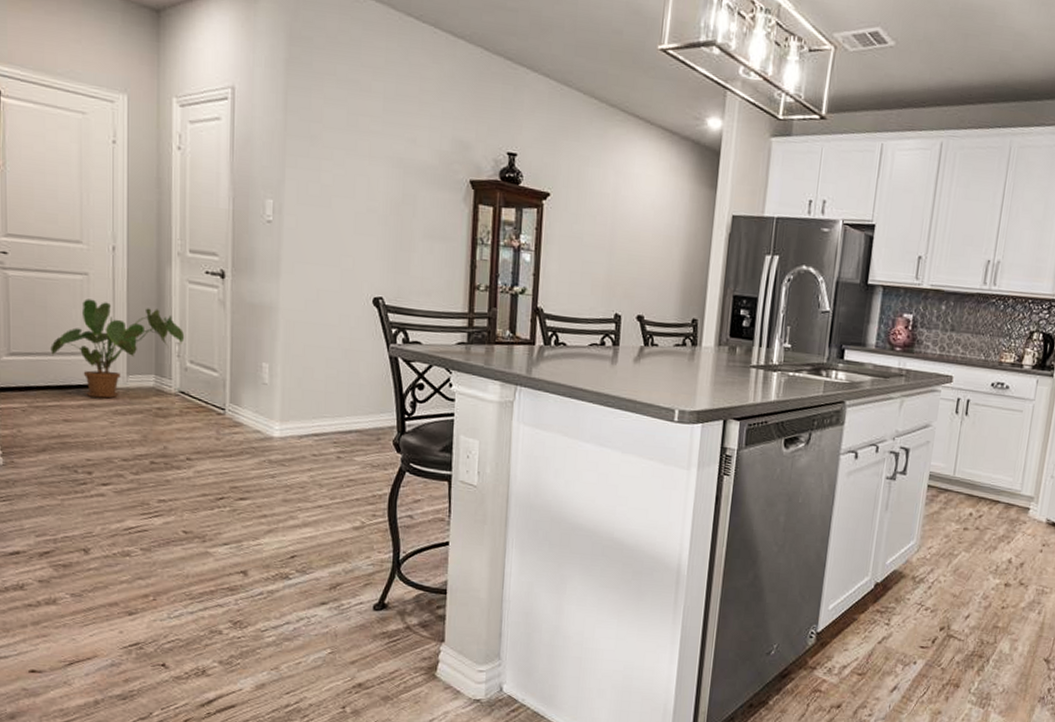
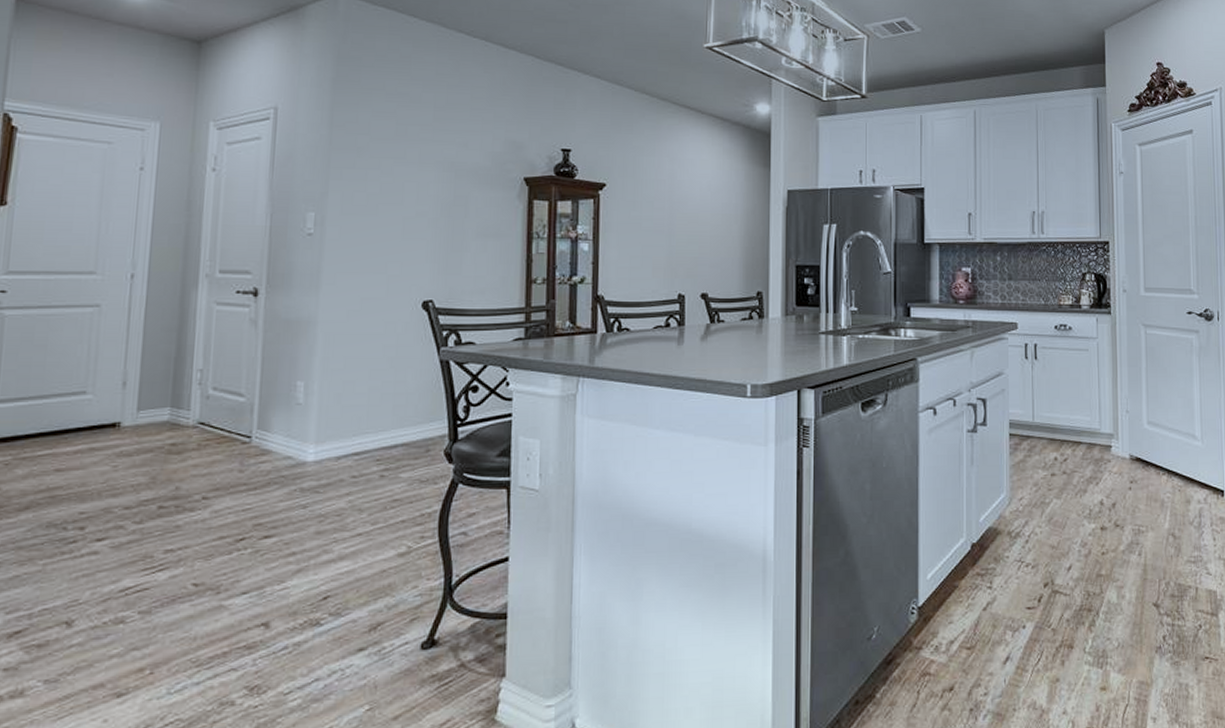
house plant: present [50,298,185,399] -> none [47,332,209,440]

